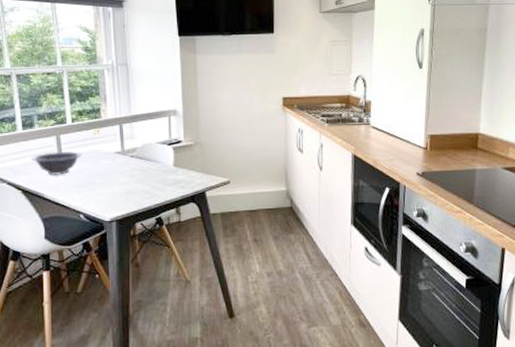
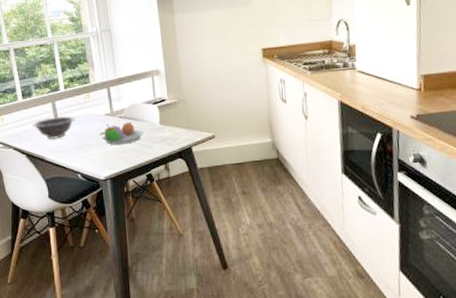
fruit bowl: none [108,162,156,185] -> present [99,122,144,145]

